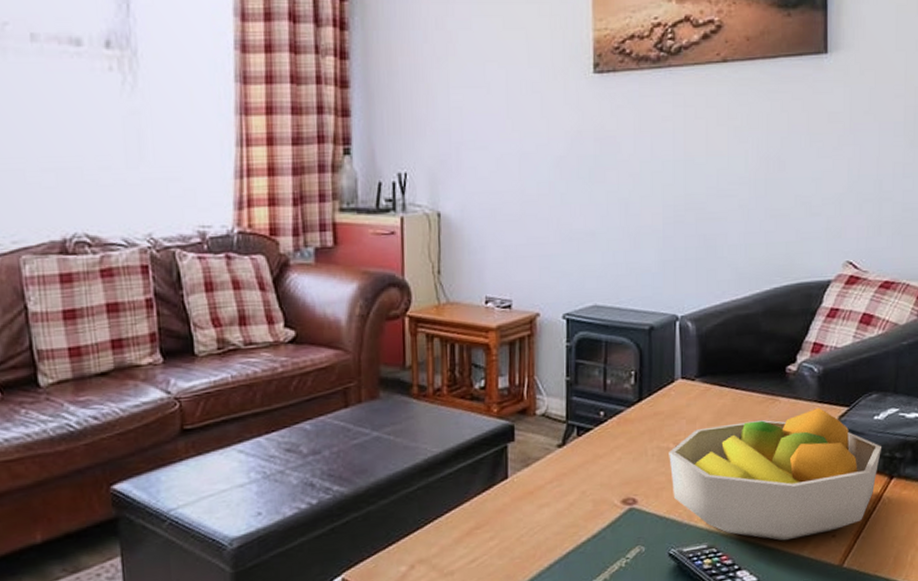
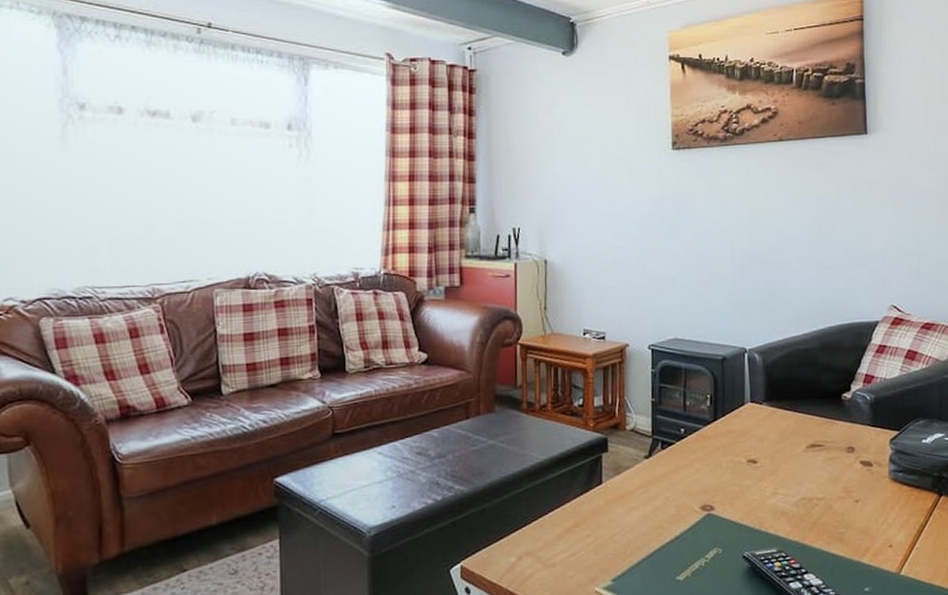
fruit bowl: present [669,408,881,541] -> none [741,431,930,549]

